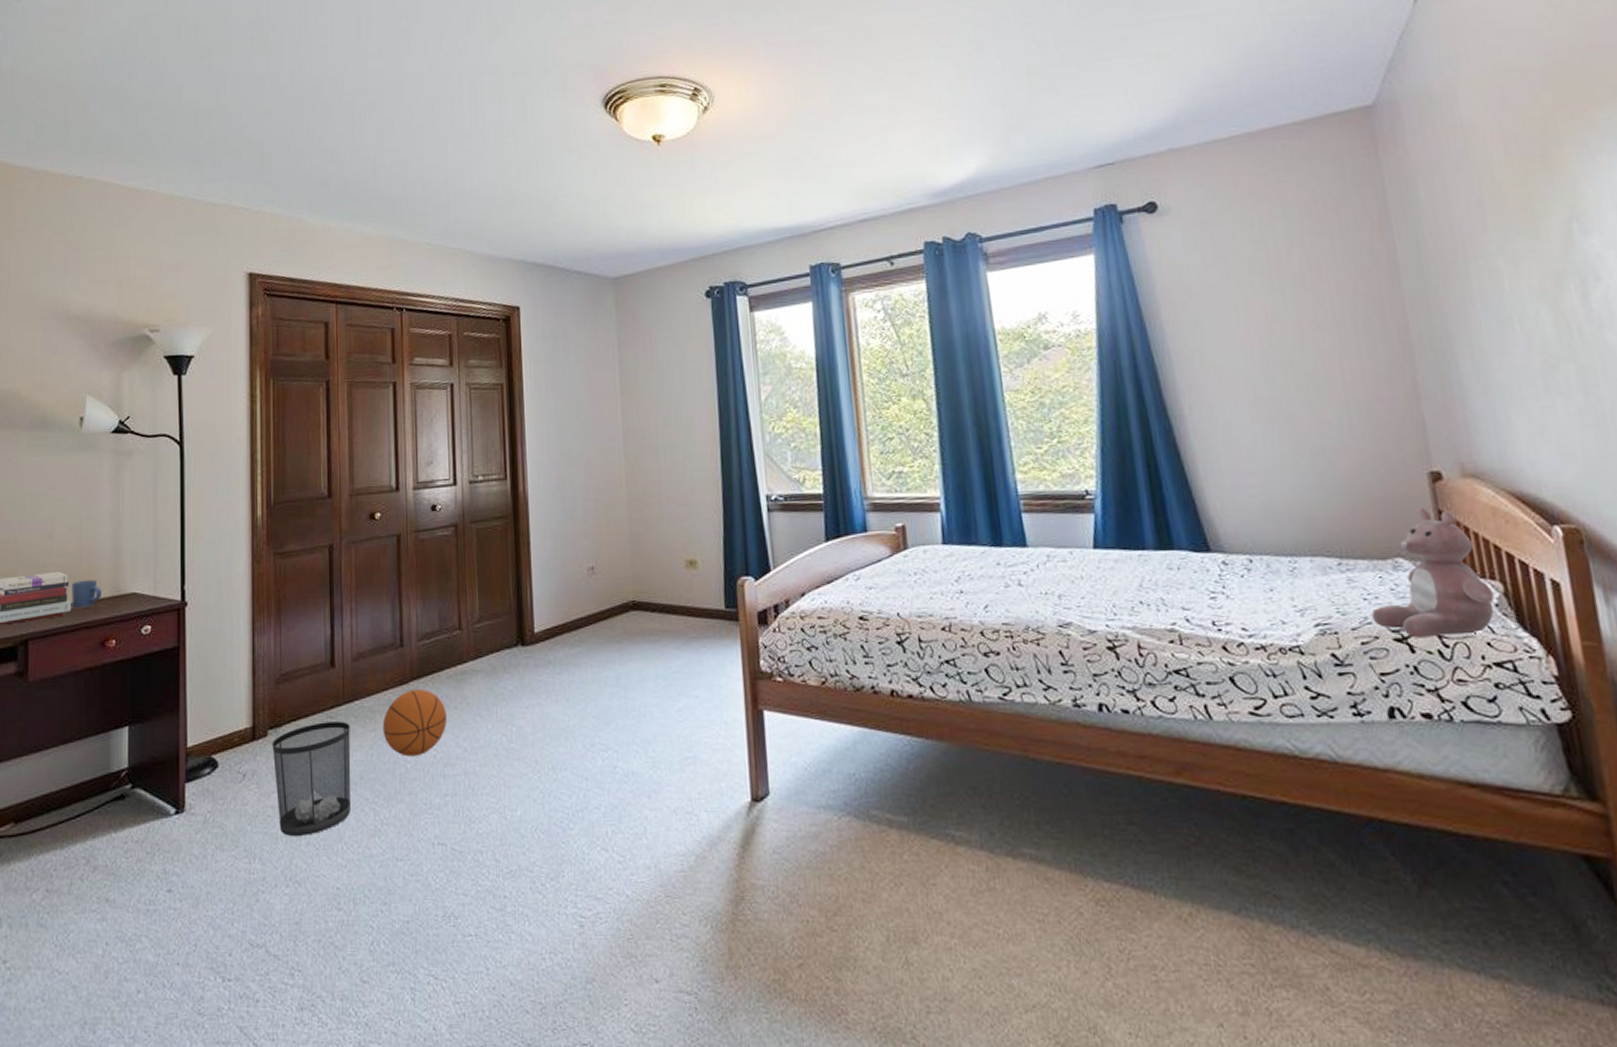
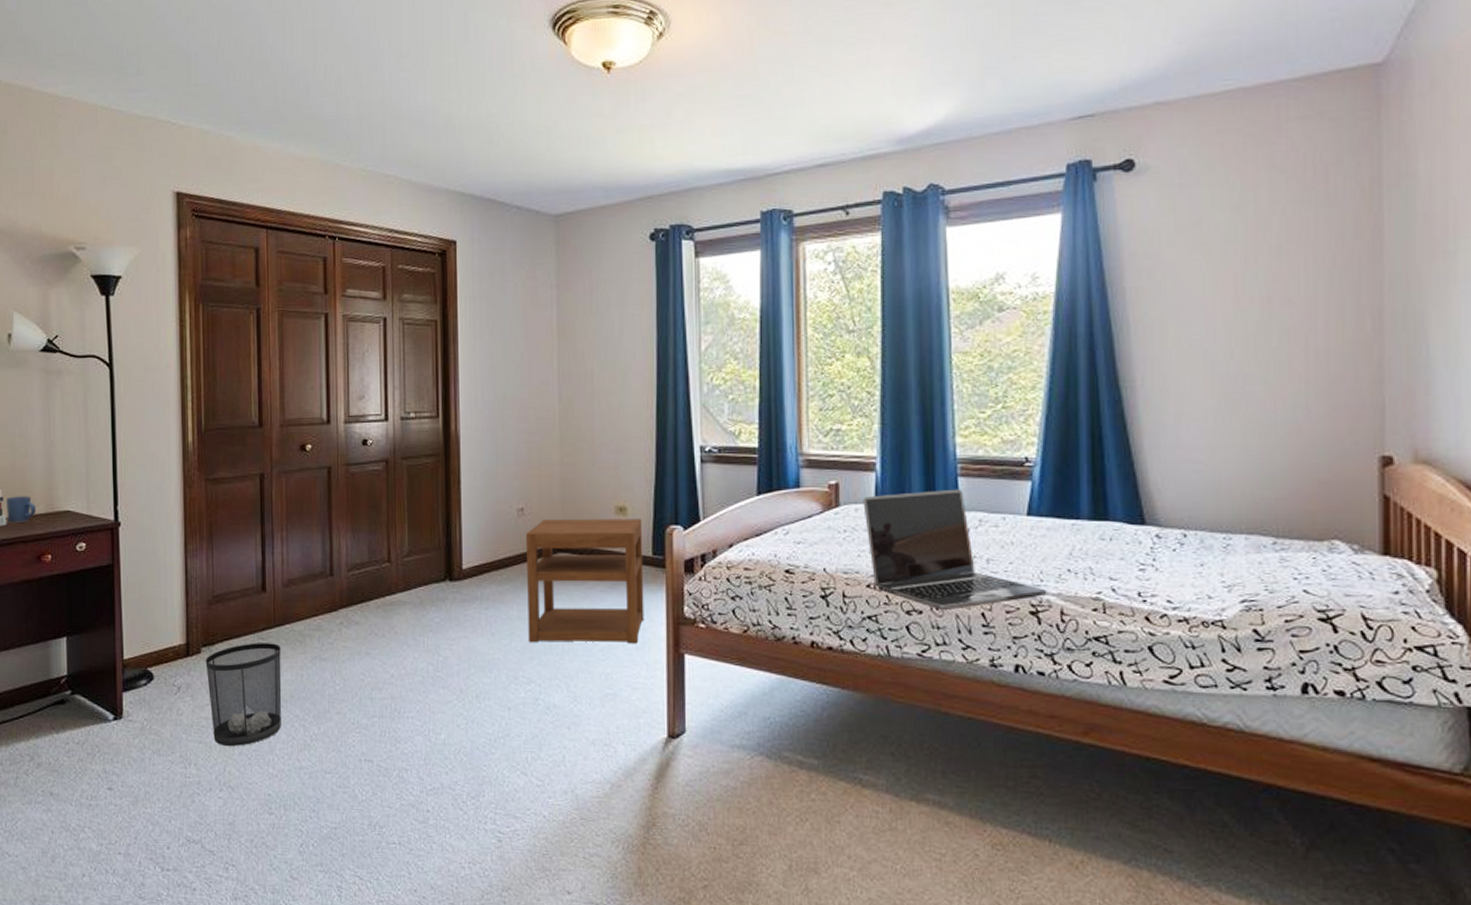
basketball: present [382,689,447,757] -> none [312,617,375,679]
nightstand: none [598,571,721,706] -> present [526,518,644,644]
laptop: none [930,525,1122,651] -> present [863,489,1047,611]
stuffed animal: present [1371,507,1495,638] -> none [1300,491,1426,619]

